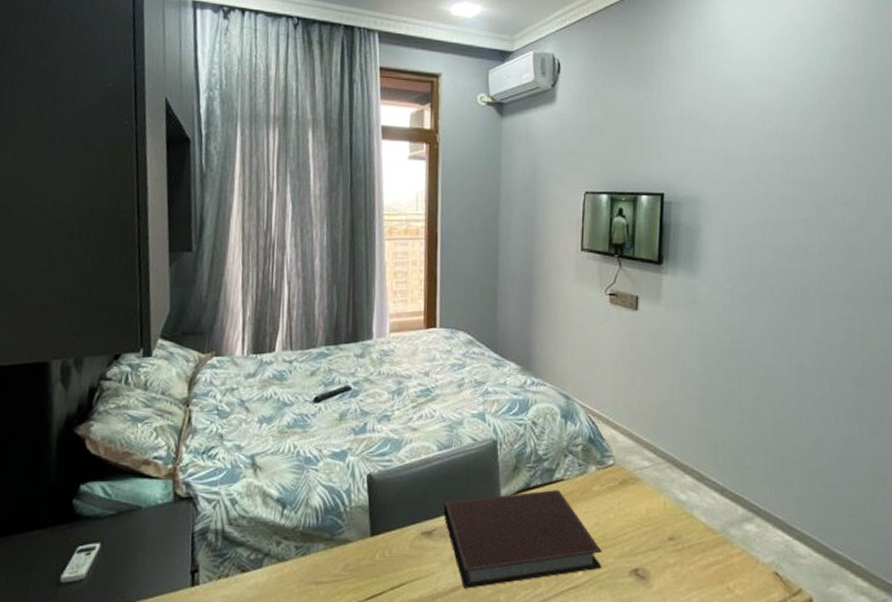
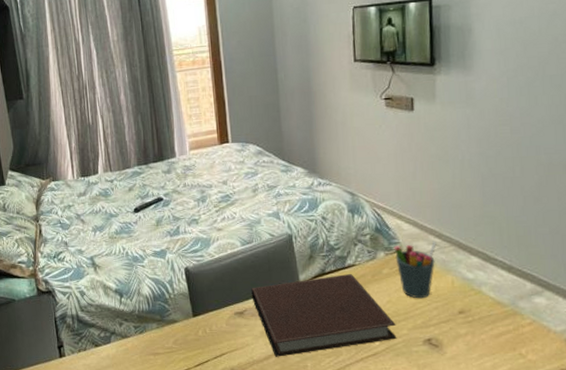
pen holder: none [606,456,651,522] -> present [393,241,437,299]

